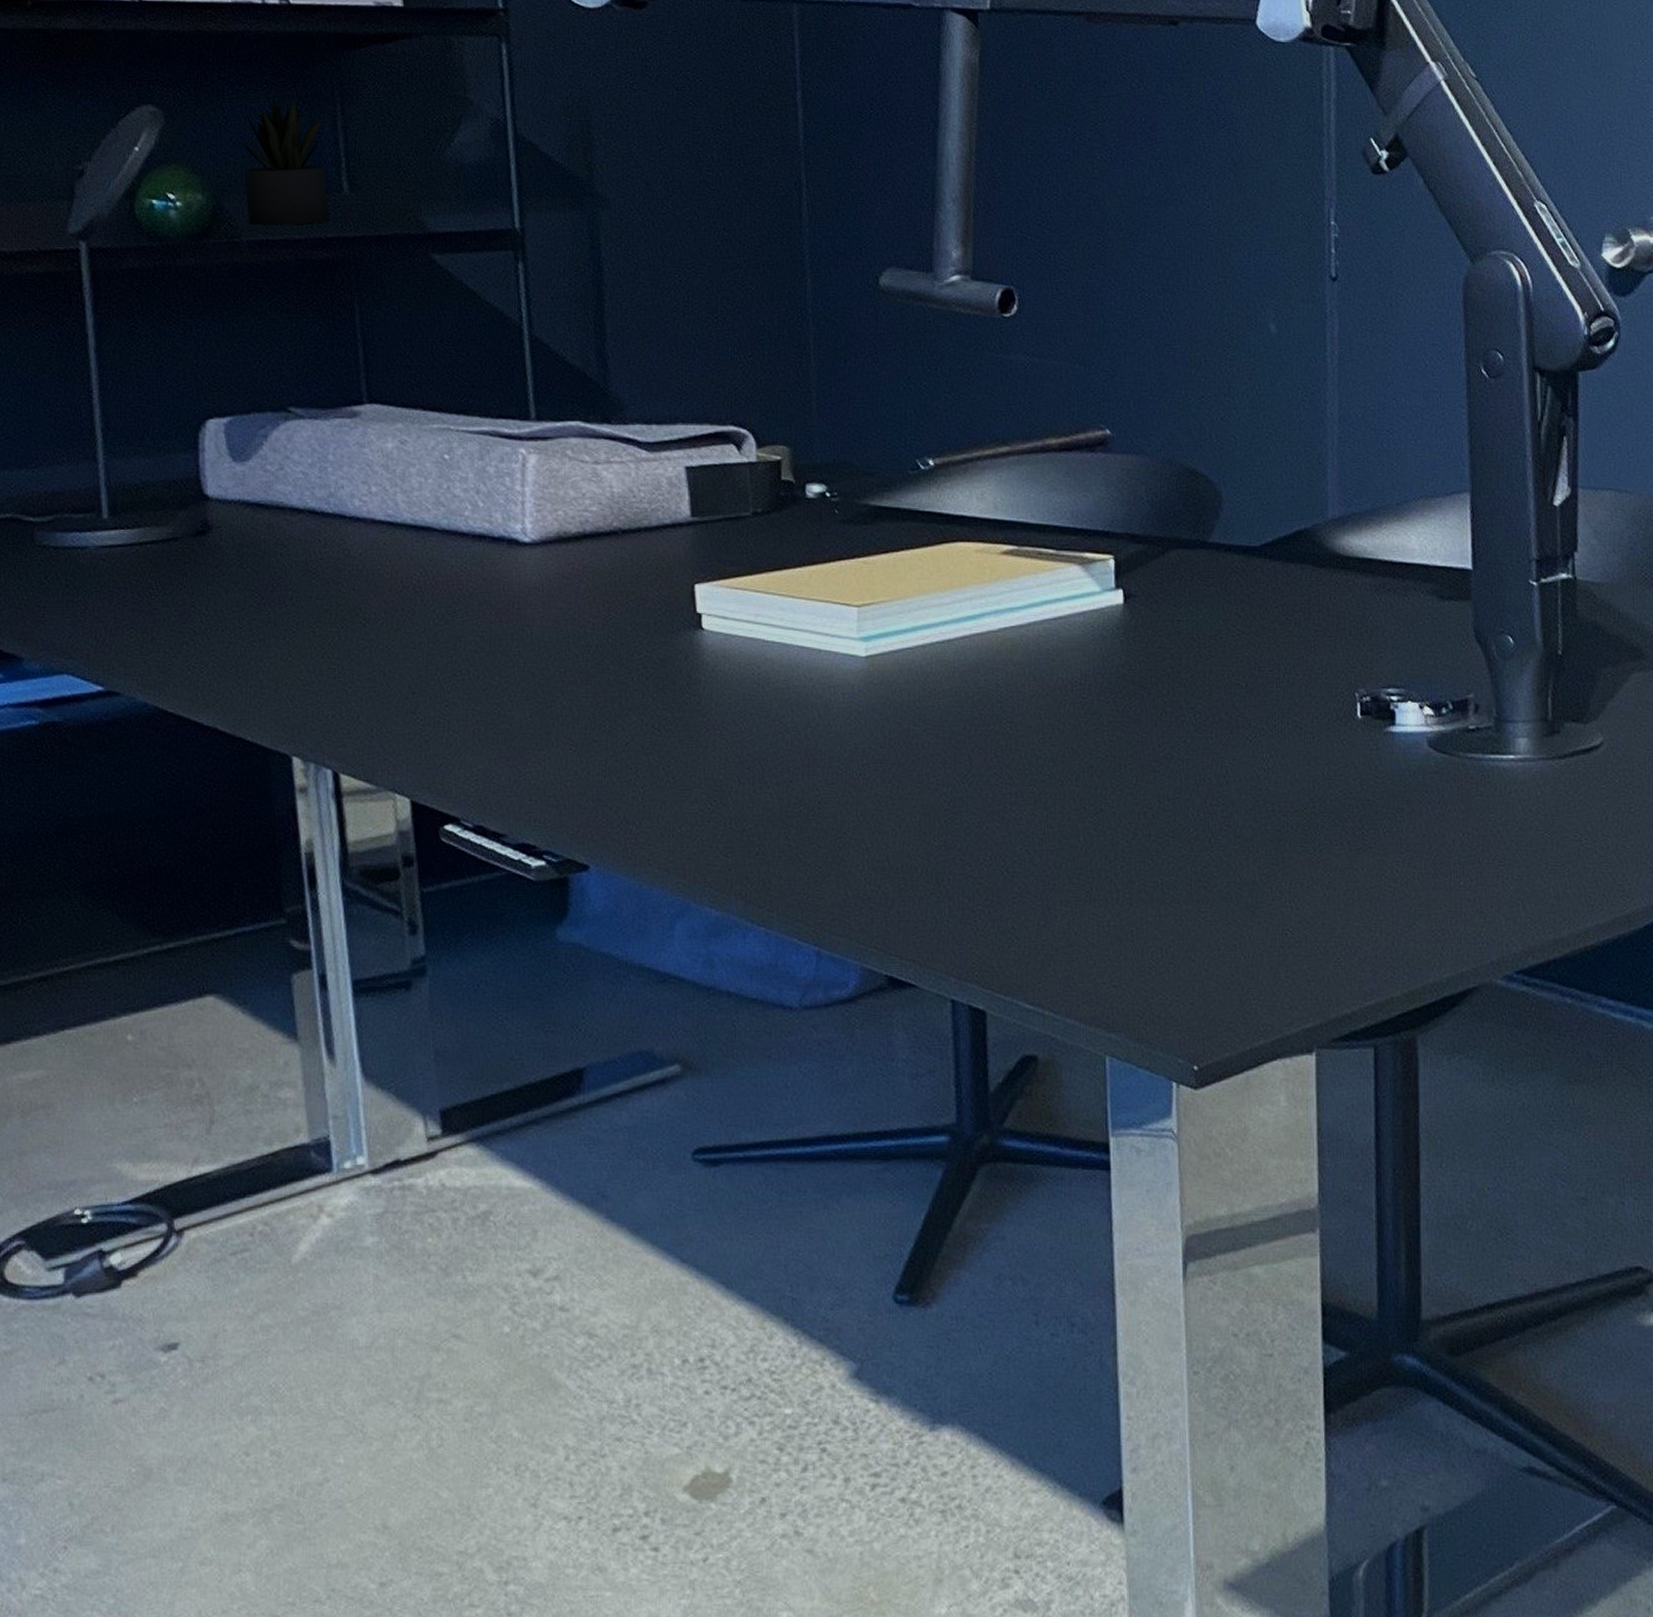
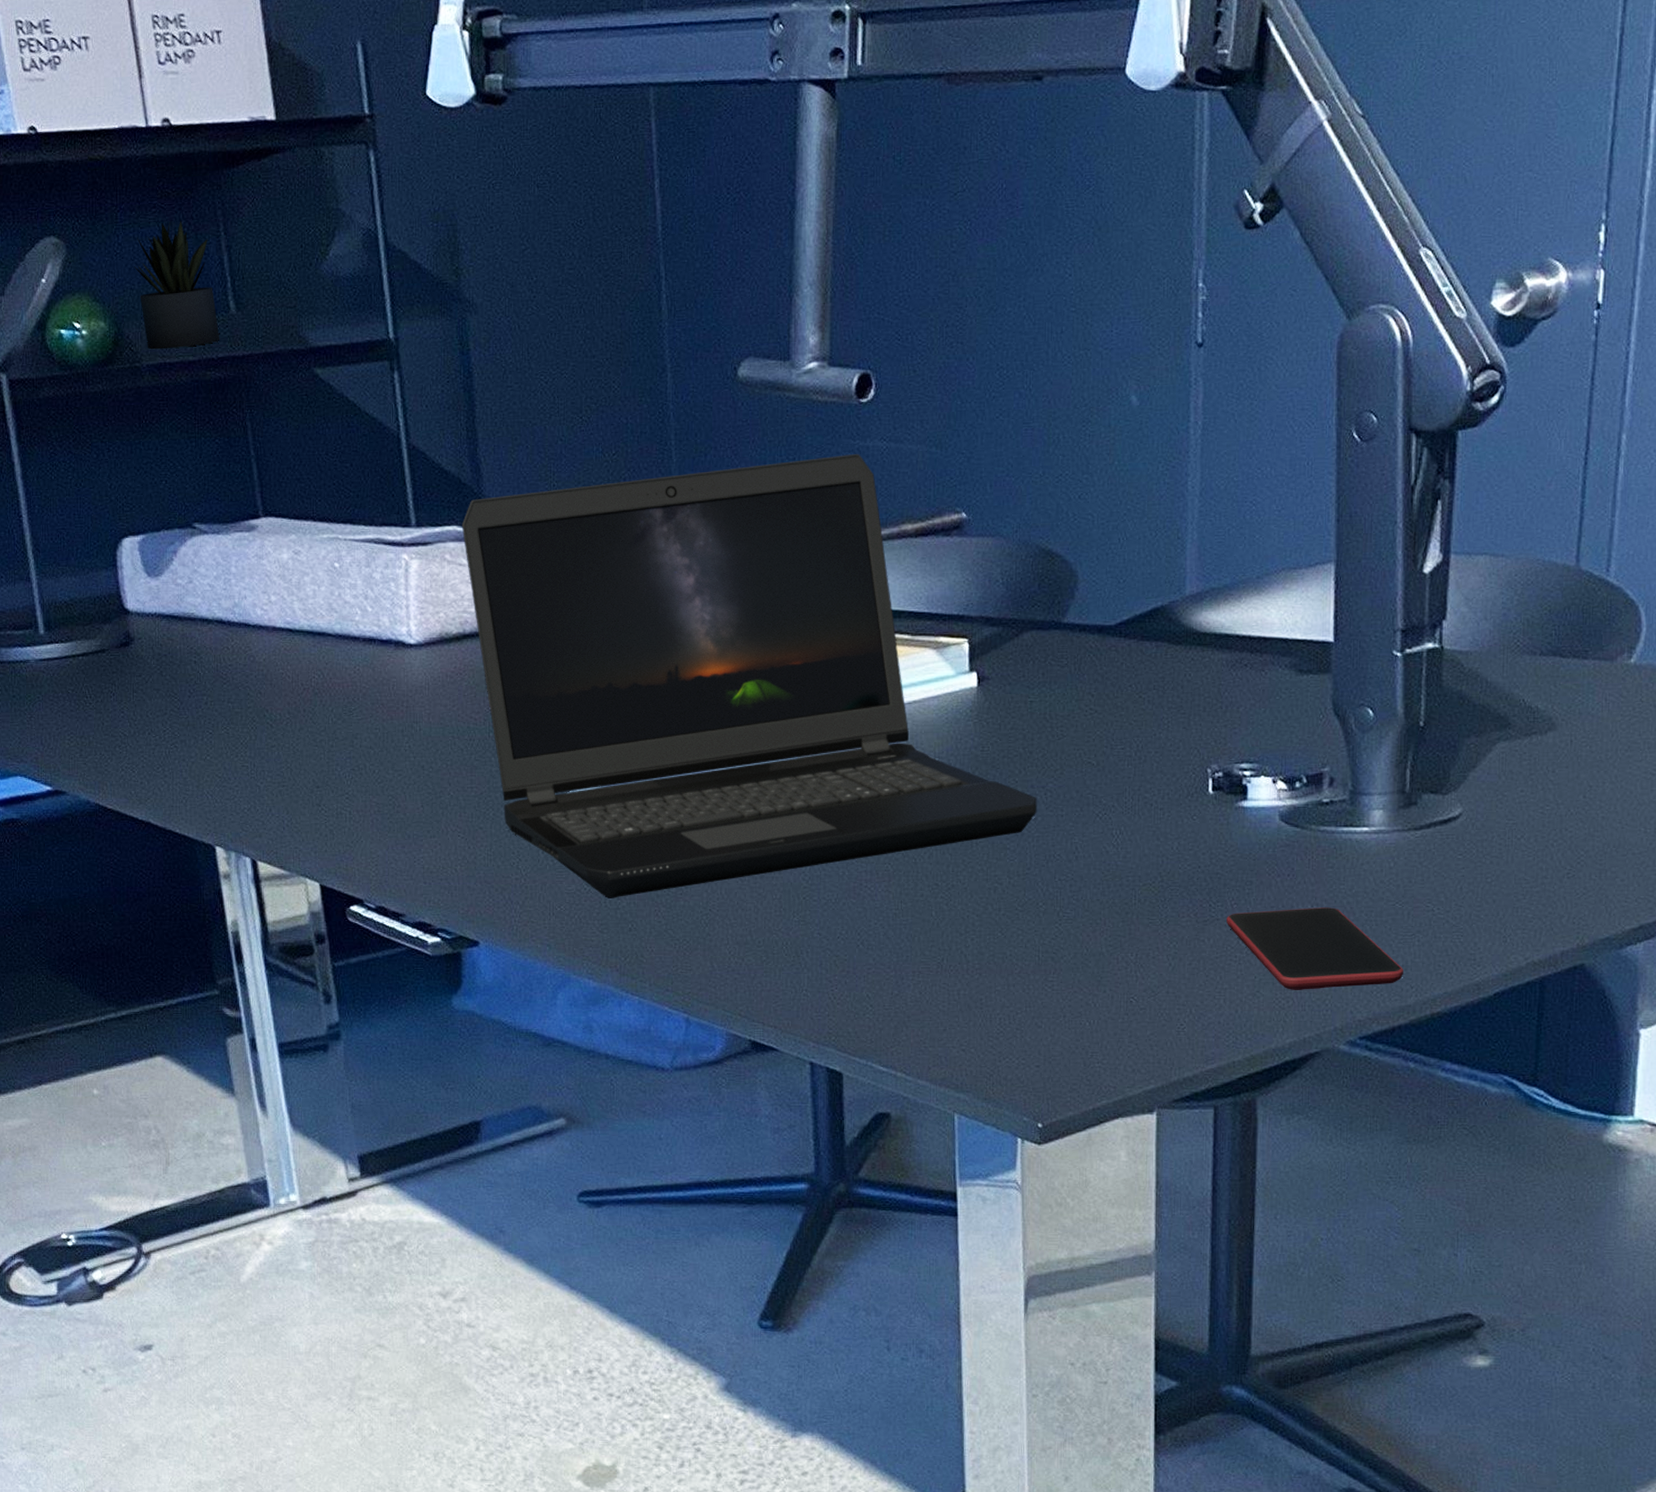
laptop computer: none [585,366,1187,819] -> present [461,453,1038,898]
smartphone: none [1380,836,1555,922] -> present [1227,907,1403,990]

